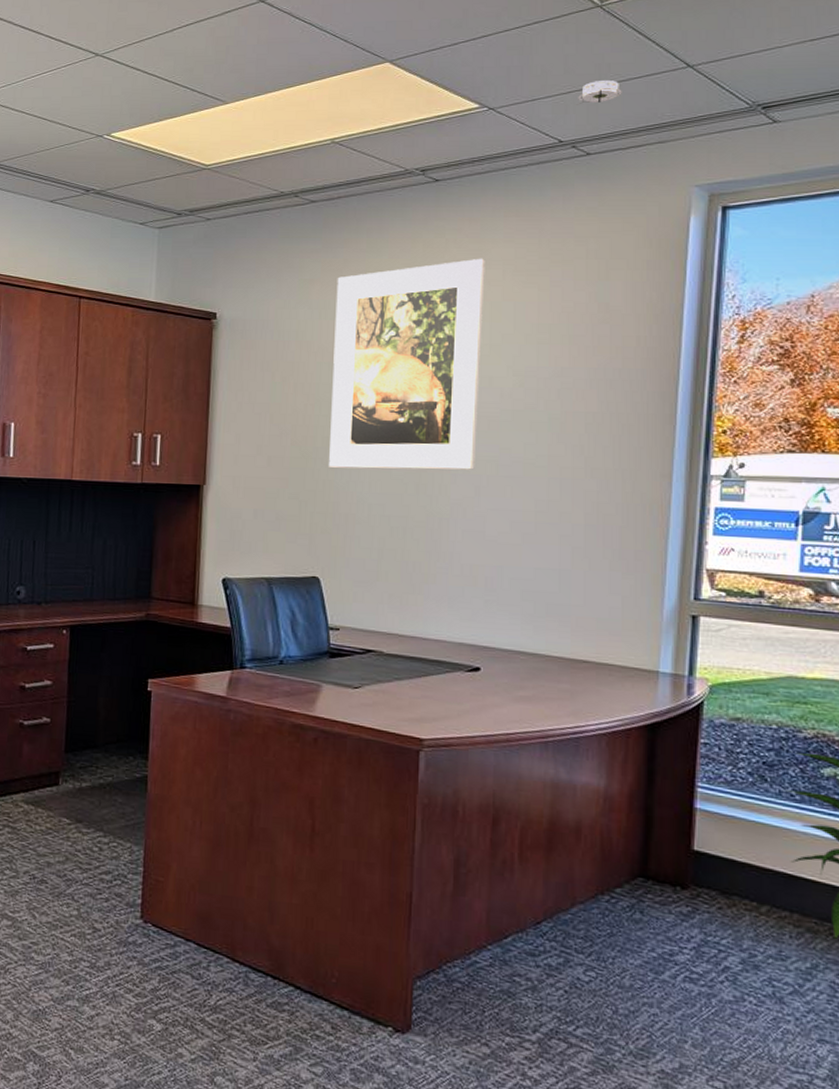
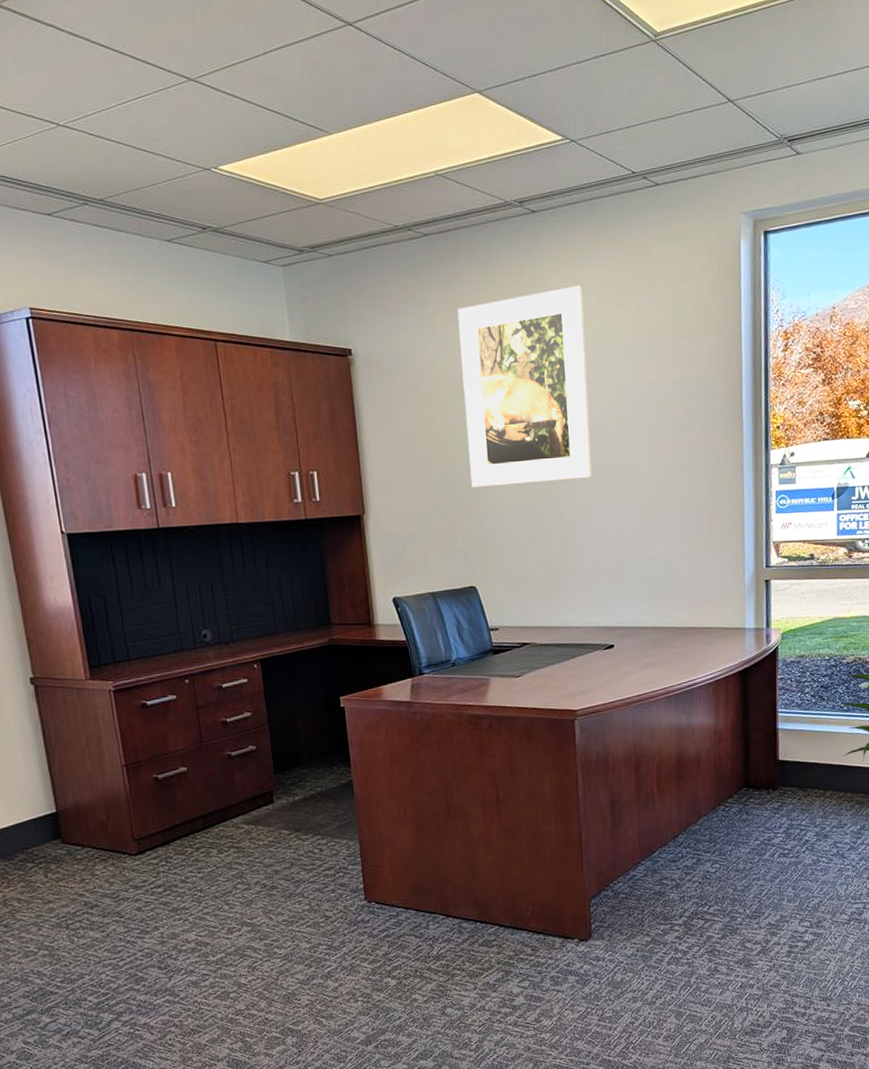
smoke detector: present [575,80,622,105] -> none [642,114,679,138]

